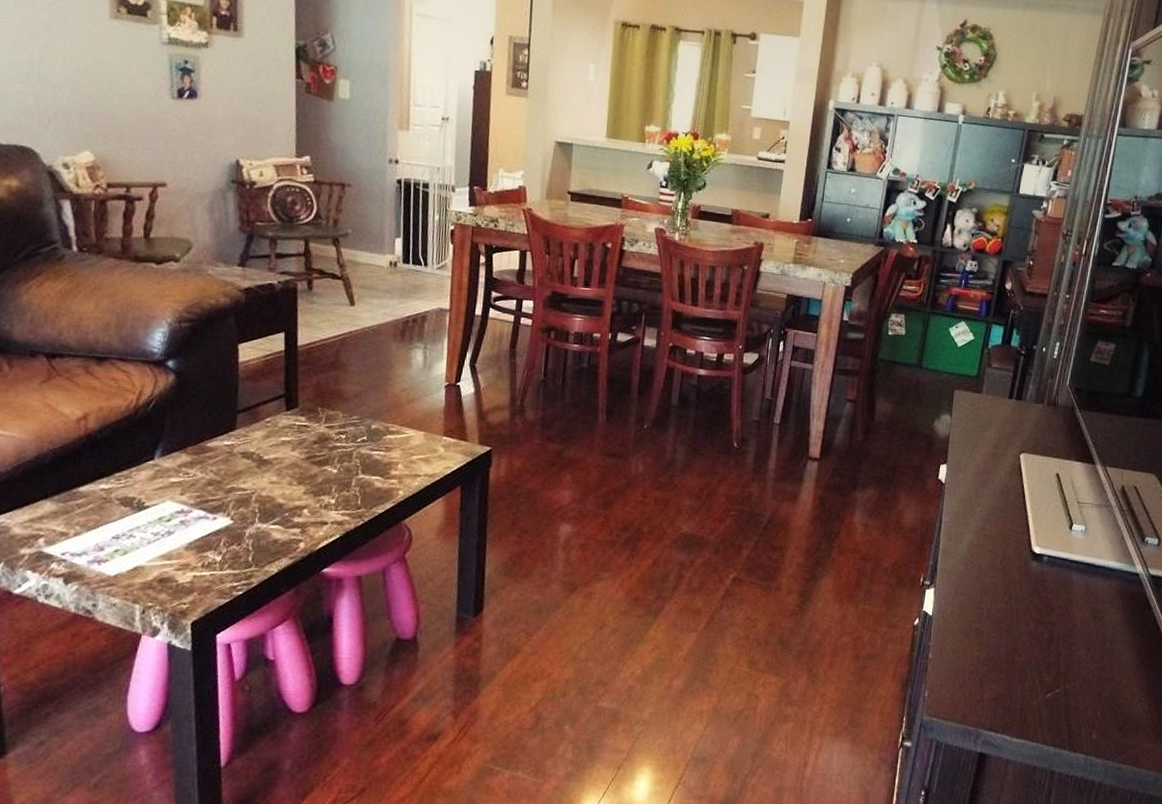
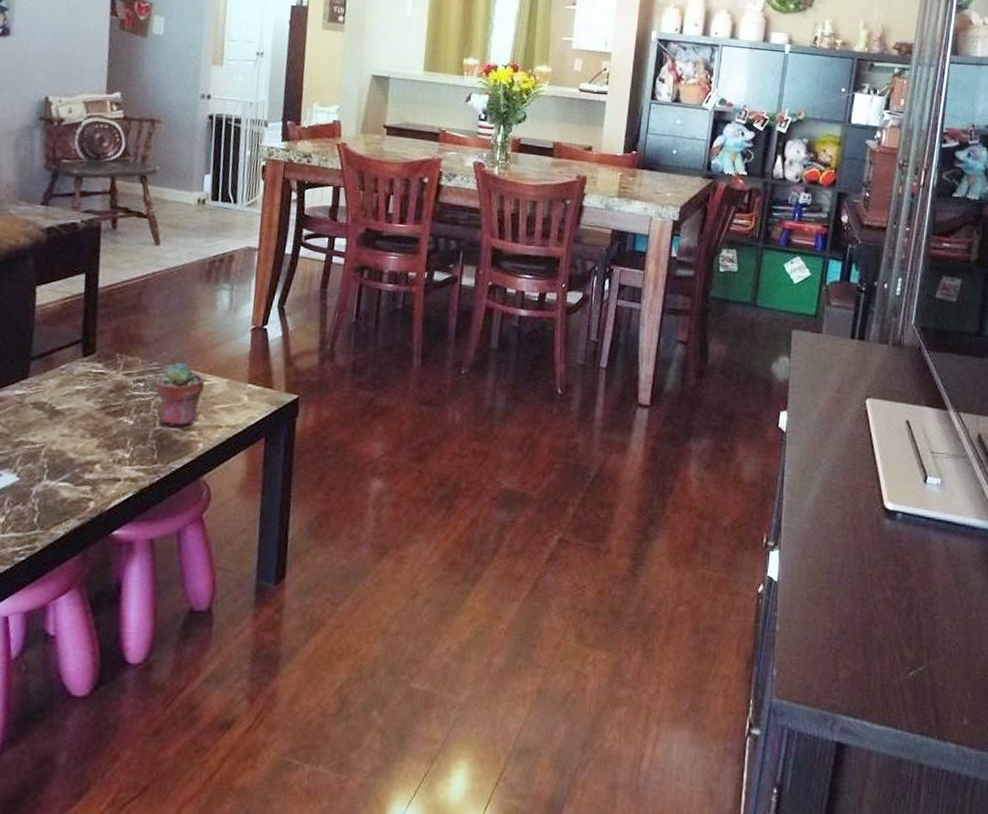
potted succulent: none [356,416,403,475] -> present [155,362,205,426]

